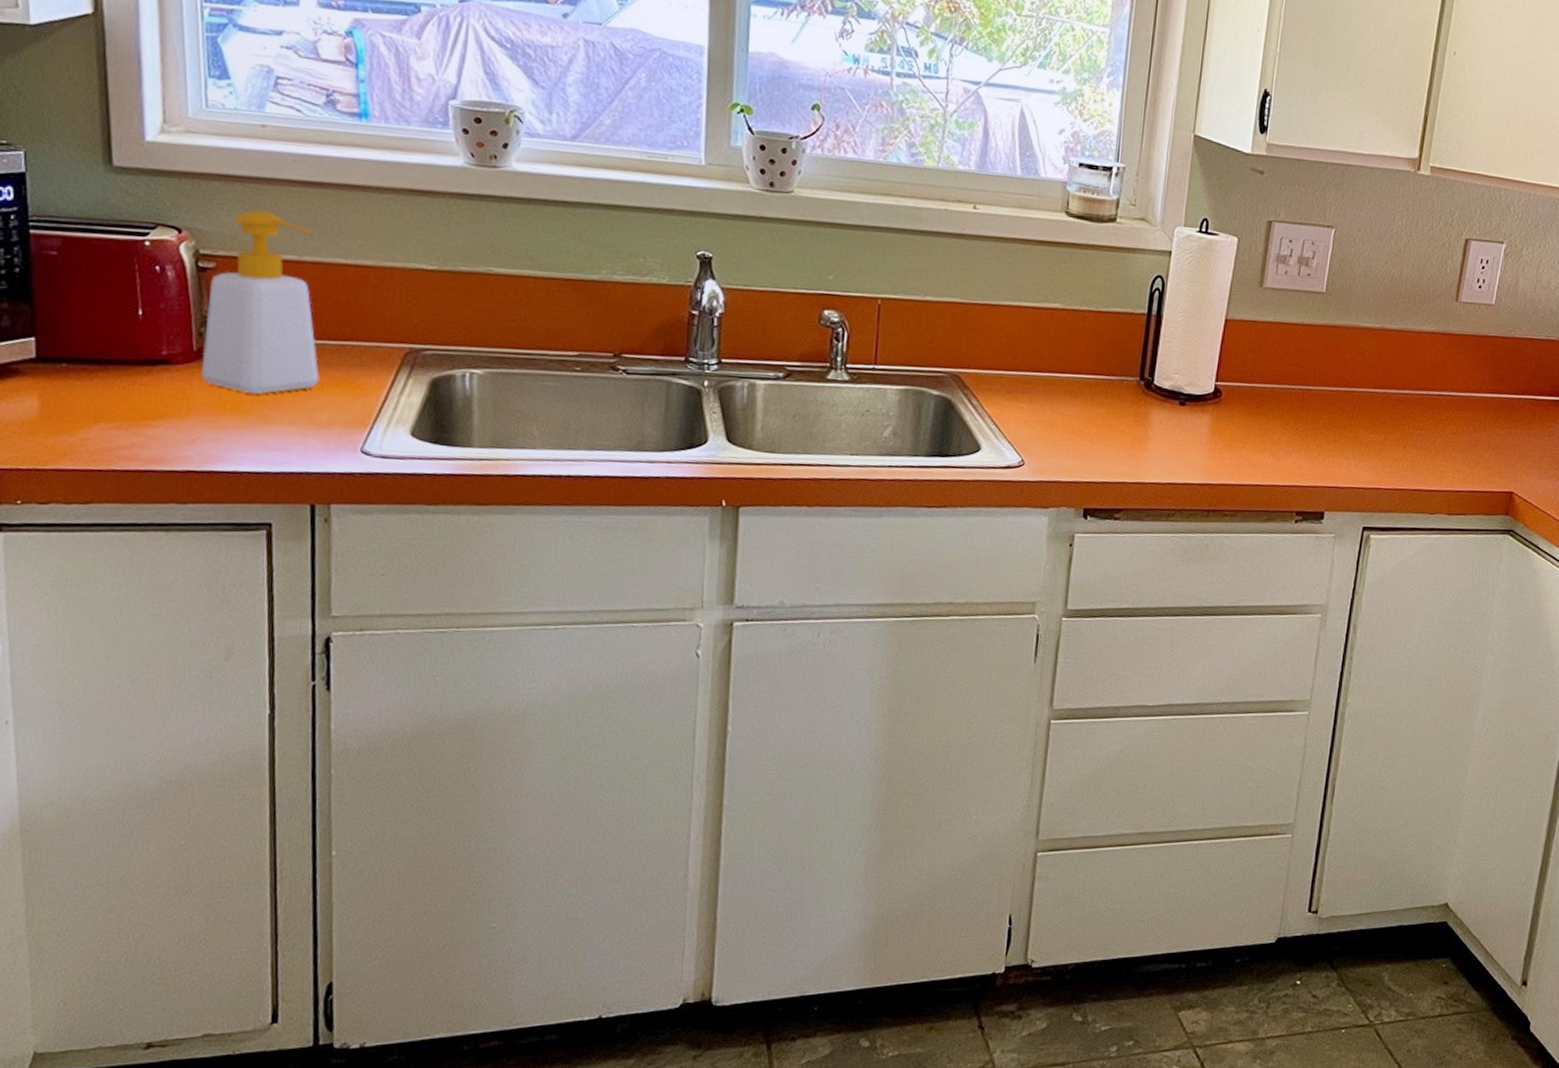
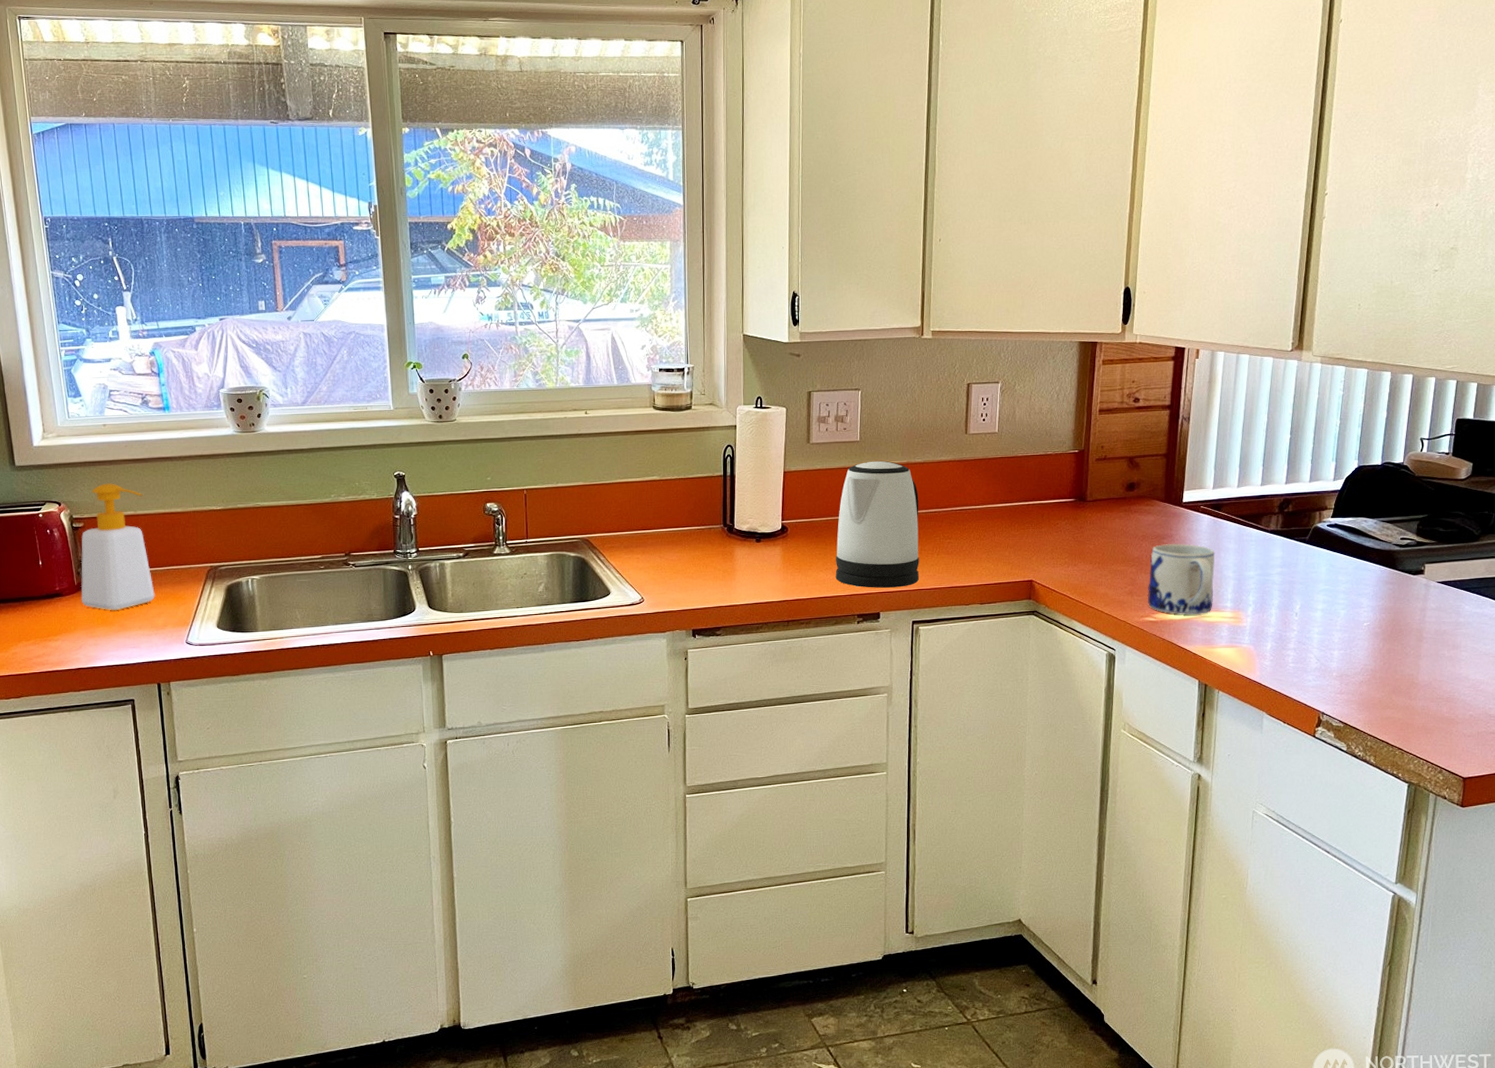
kettle: none [1274,320,1390,483] -> present [835,460,919,588]

